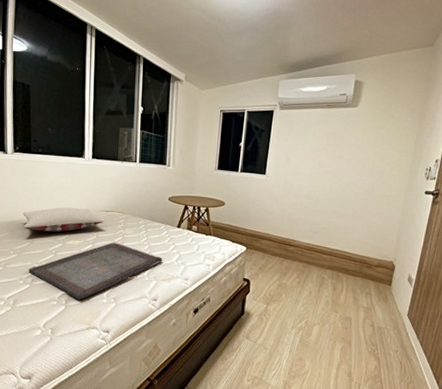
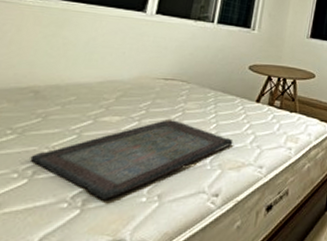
pillow: present [22,207,104,232] -> none [37,71,161,104]

